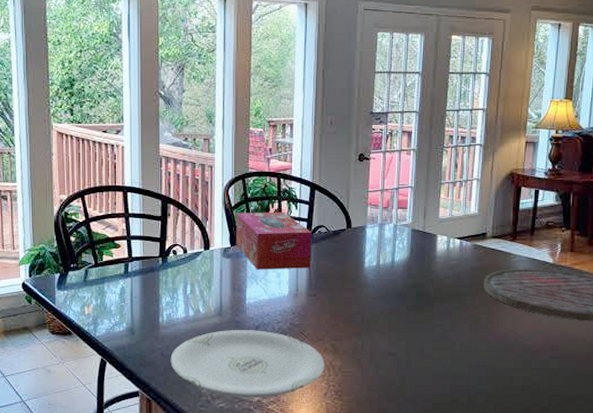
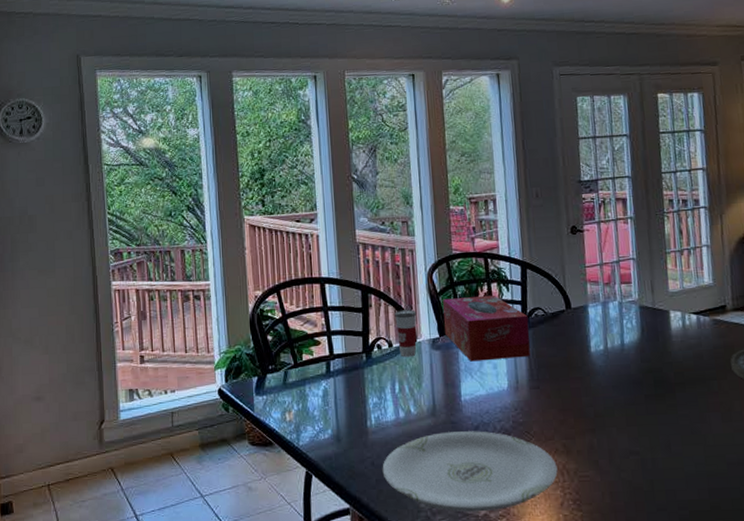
cup: none [191,209,211,263] -> present [395,298,417,358]

